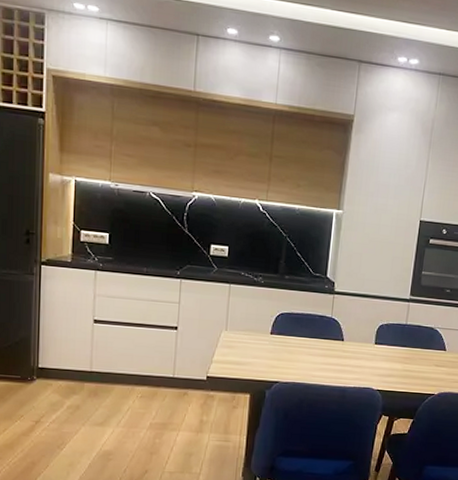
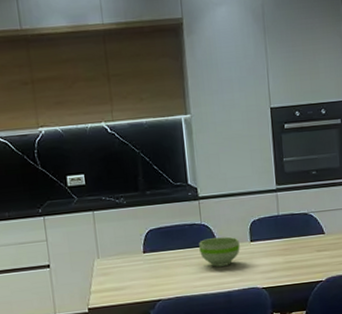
bowl: none [324,333,364,362] -> present [199,236,240,267]

